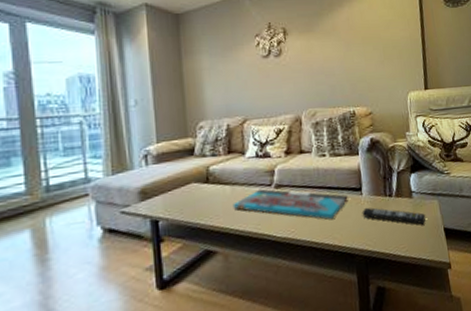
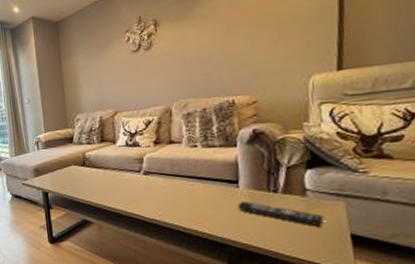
board game: present [232,188,348,220] -> none [105,174,222,209]

